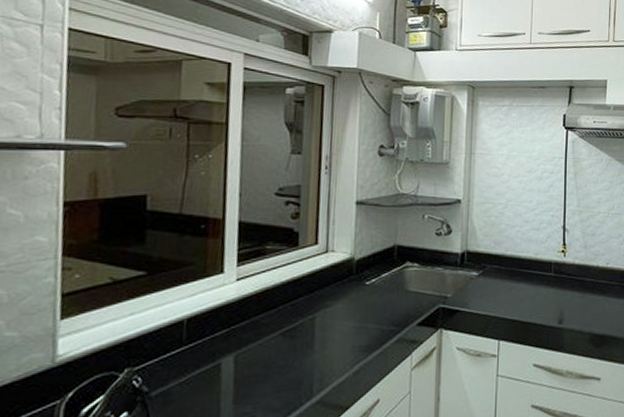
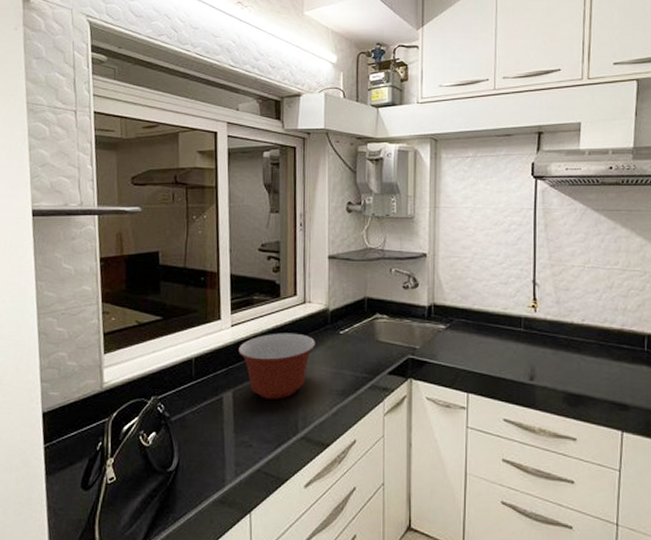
mixing bowl: none [244,285,339,362] -> present [238,333,316,399]

